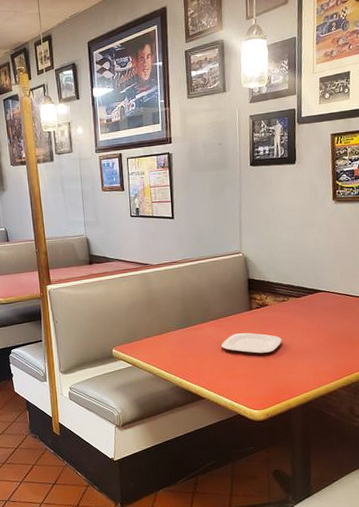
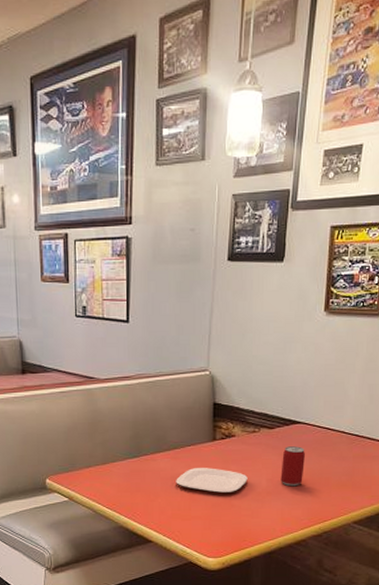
beer can: none [309,311,330,345] -> present [280,446,305,487]

